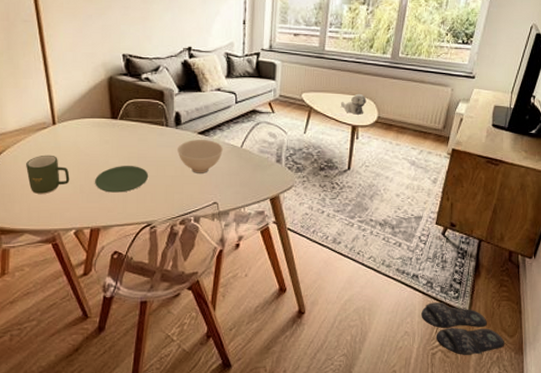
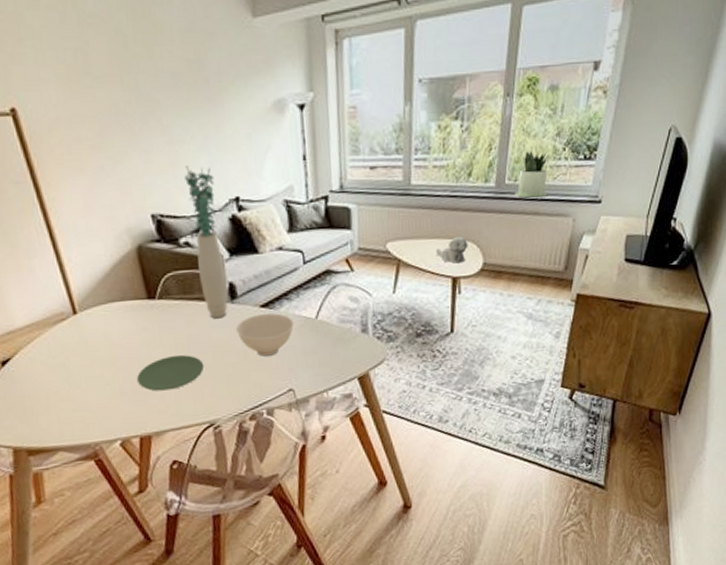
mug: present [26,155,70,195] -> none [46,352,106,403]
vase: none [152,20,174,139] -> present [185,166,228,319]
planter: none [406,33,435,70] -> present [514,151,550,199]
slippers: present [421,302,504,355] -> none [549,477,647,534]

